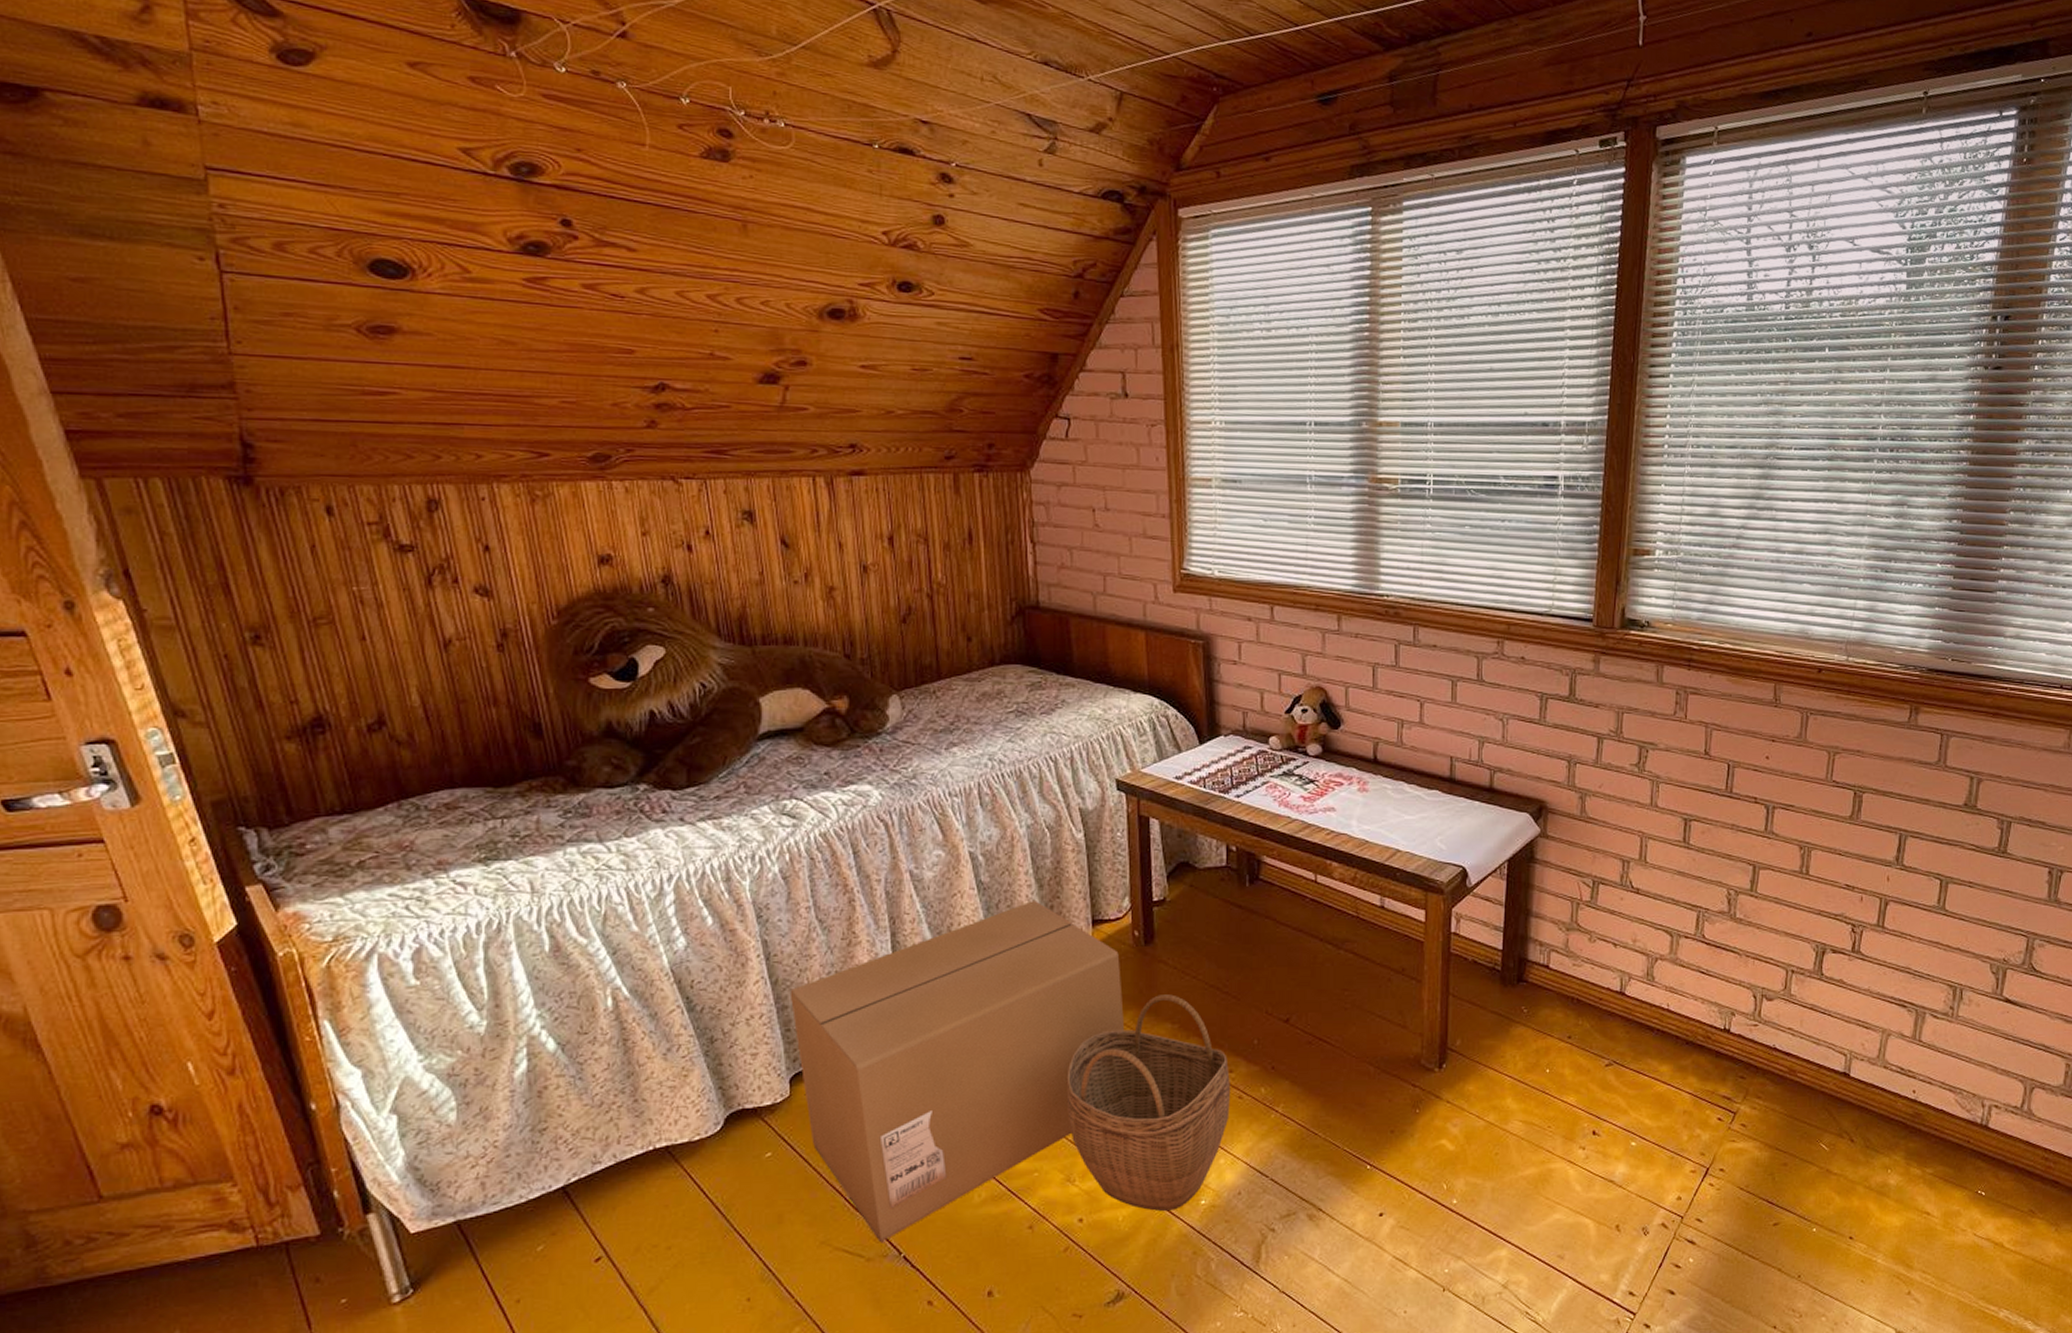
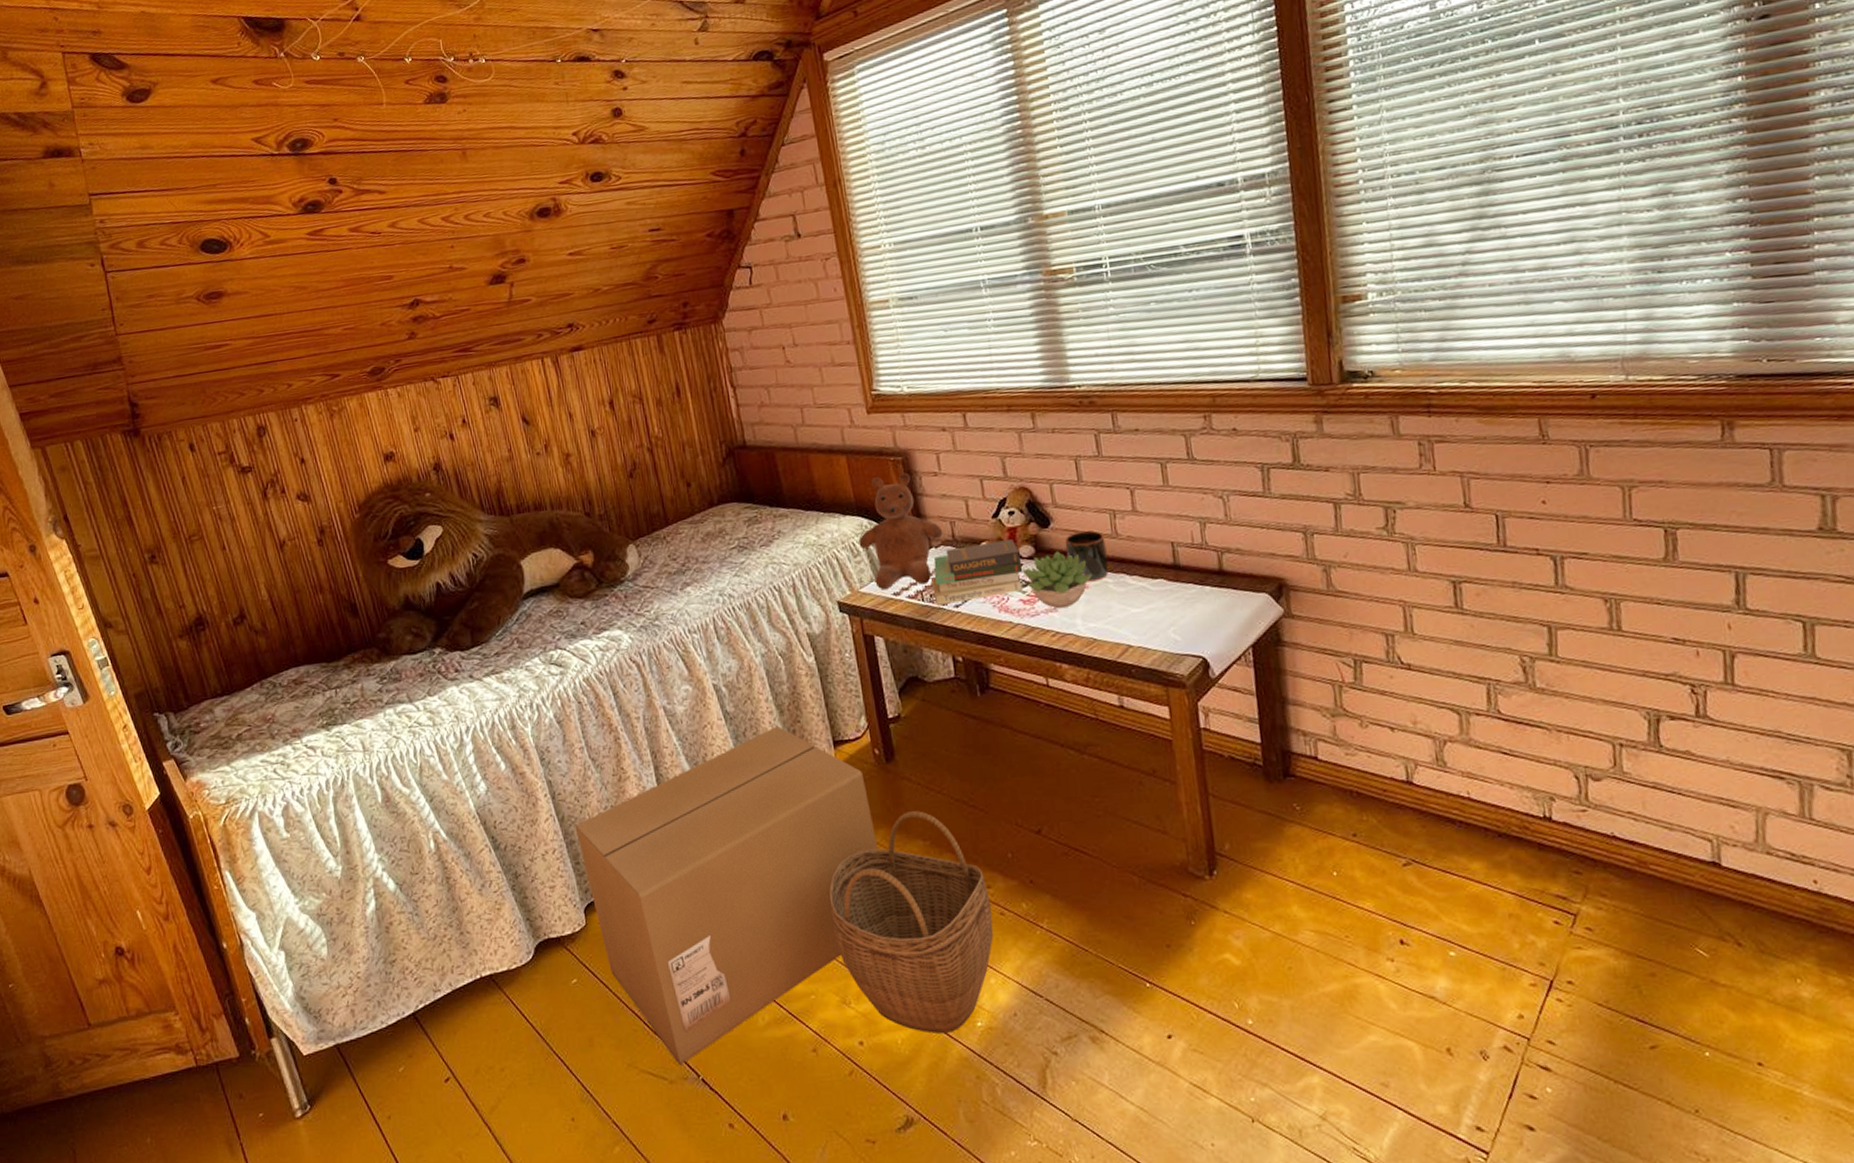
teddy bear: none [1147,657,1234,773] -> present [859,472,943,590]
books: none [1216,737,1308,793] -> present [931,539,1023,605]
succulent plant: none [1308,753,1374,809] -> present [1023,551,1093,609]
mug: none [1351,737,1390,786] -> present [1065,531,1109,582]

